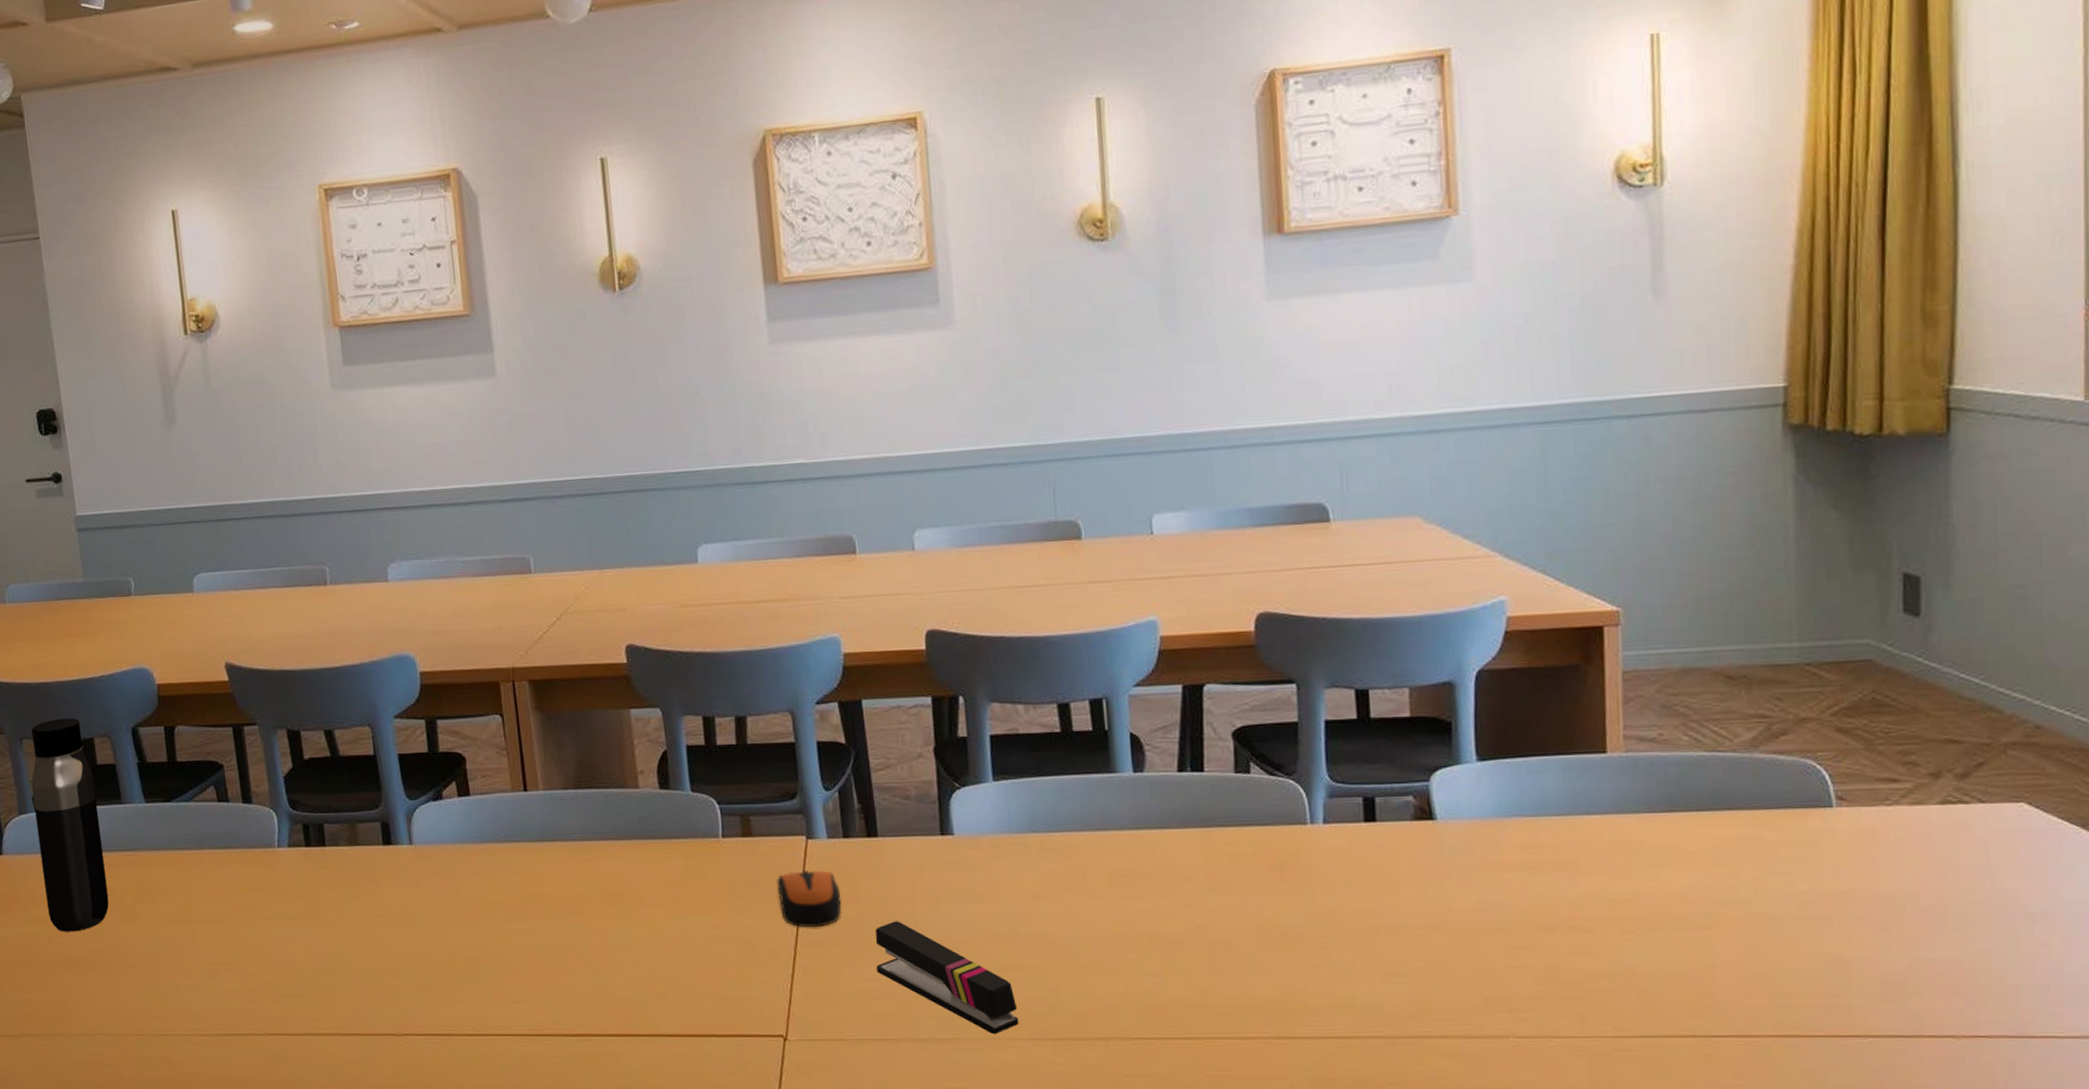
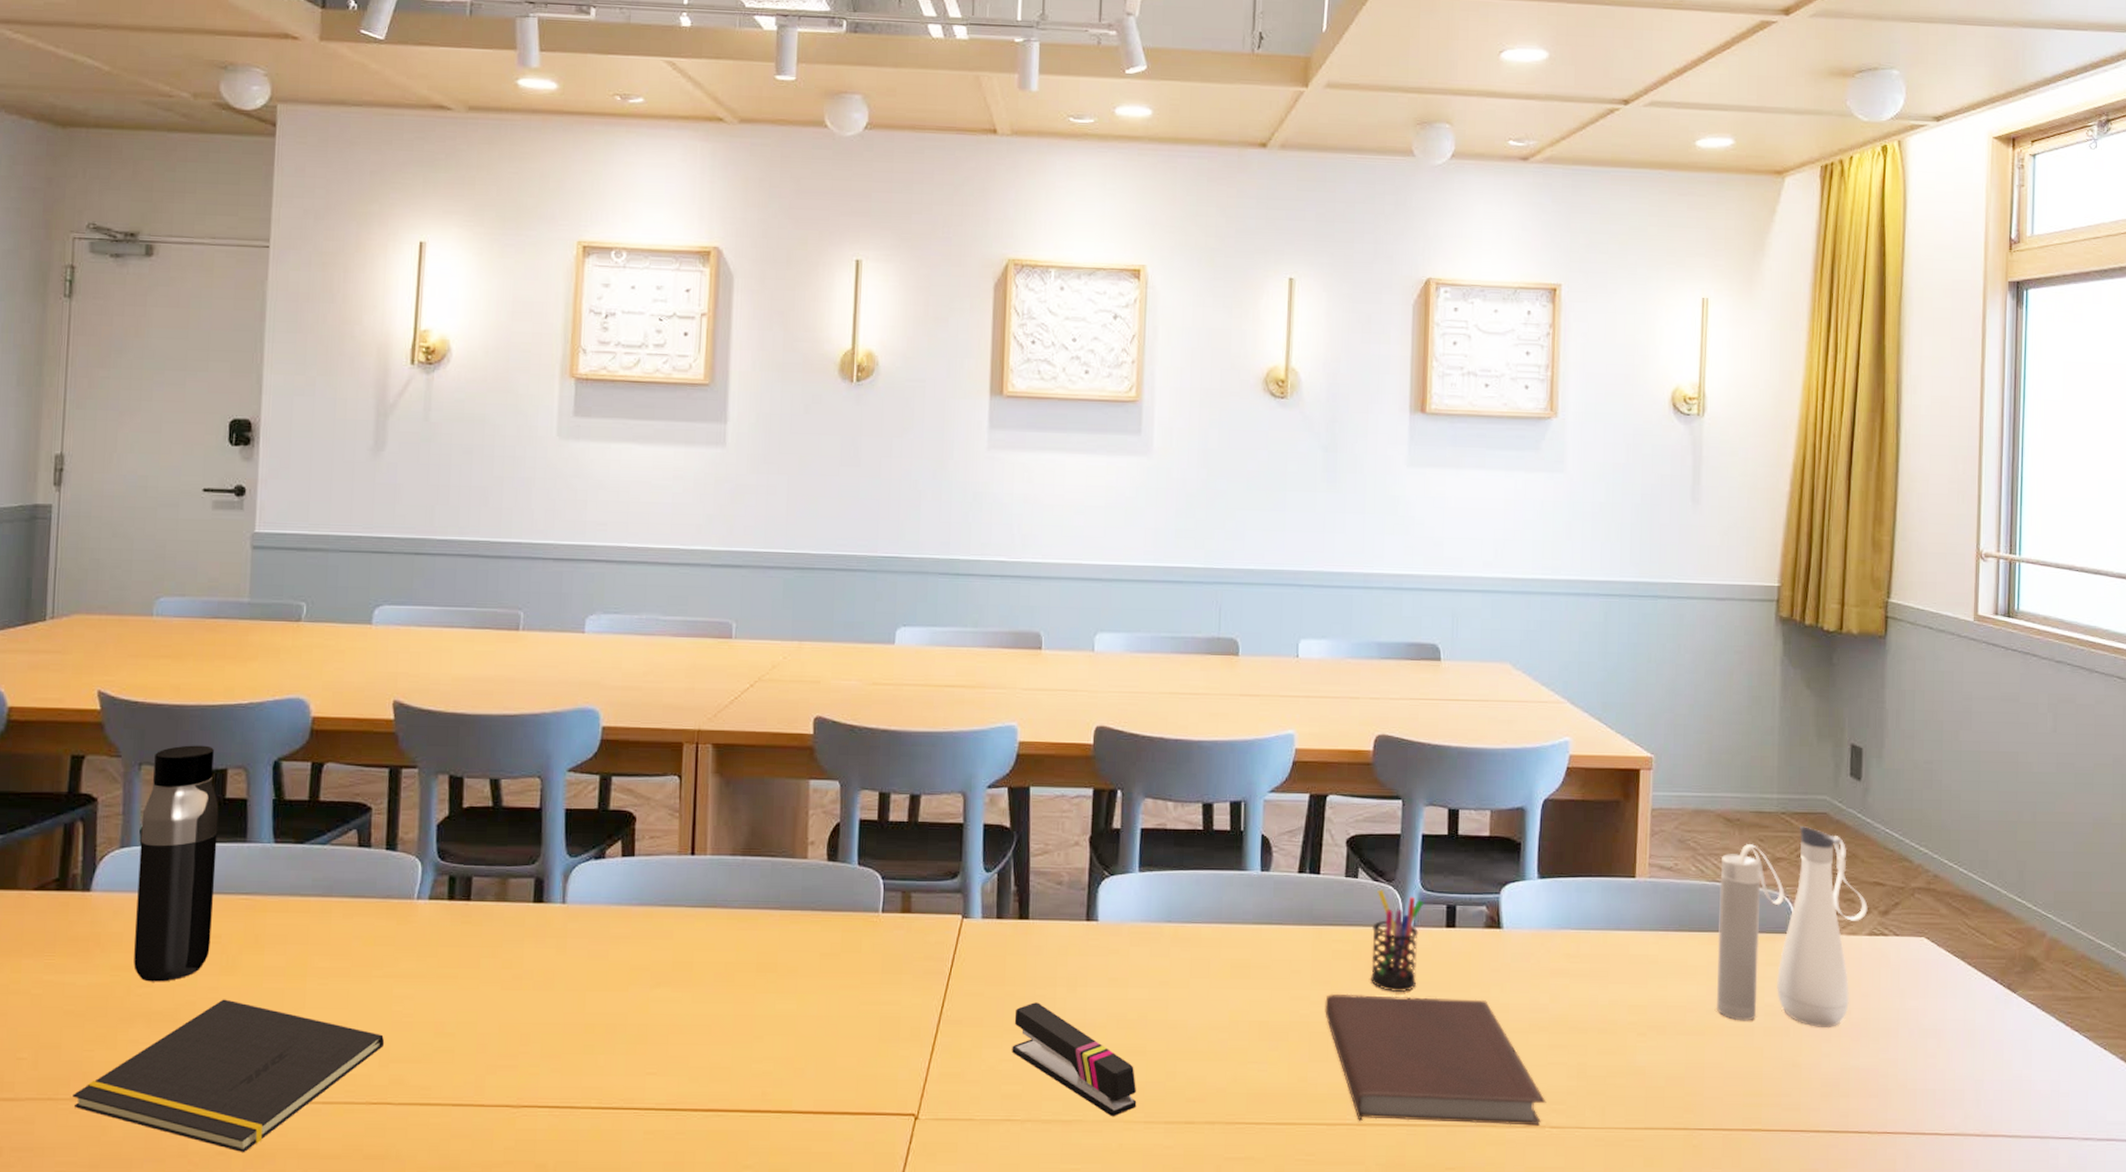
notepad: none [22,945,272,1080] -> present [72,999,385,1153]
computer mouse: present [777,869,842,928] -> none [928,948,988,1007]
notebook: none [1224,899,1509,1036] -> present [1325,993,1546,1126]
pen holder: none [1273,784,1335,895] -> present [1370,889,1424,992]
water bottle: none [1722,678,1938,917] -> present [1717,826,1868,1029]

